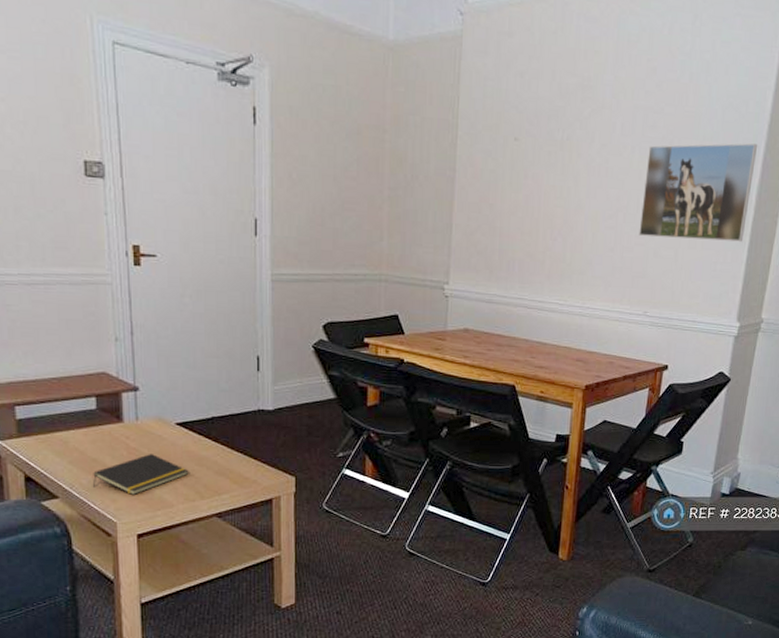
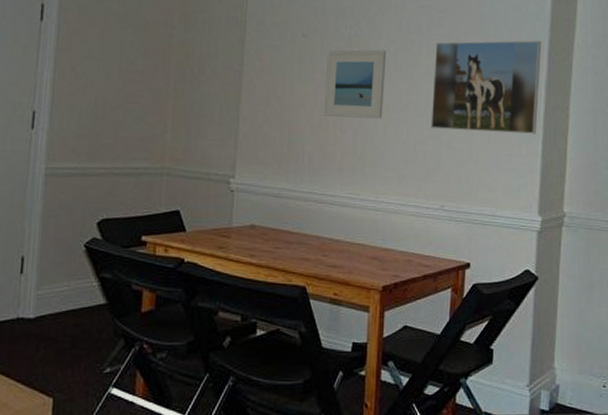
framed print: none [534,154,599,227] -> present [324,49,387,119]

